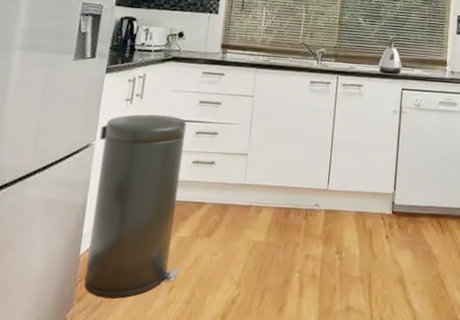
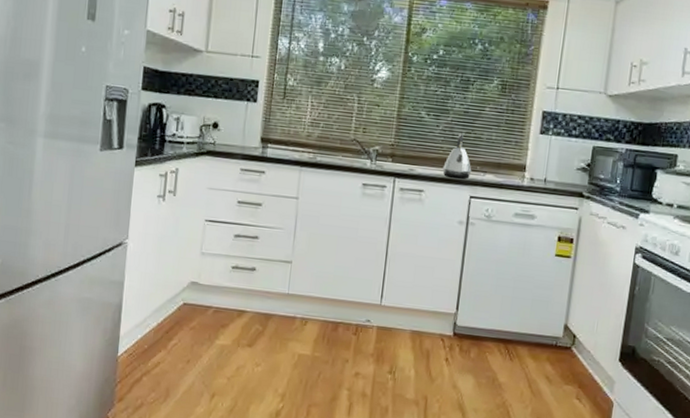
pedal bin: present [84,114,186,299] -> none [123,213,224,402]

